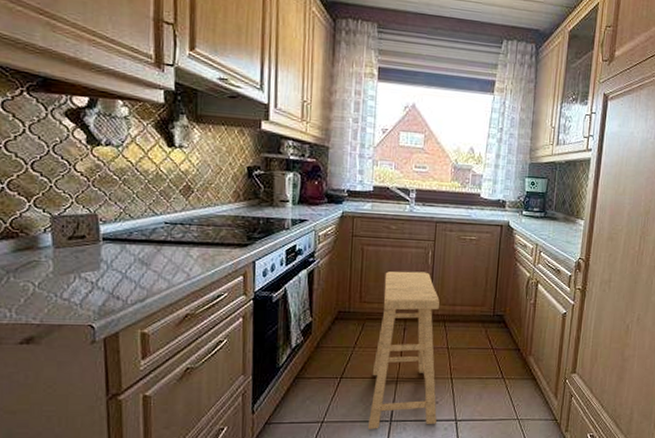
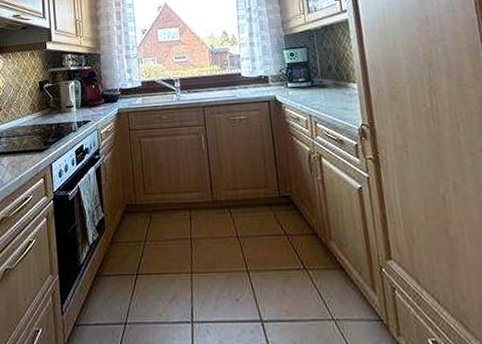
stool: present [367,271,440,429] -> none [163,157,240,332]

